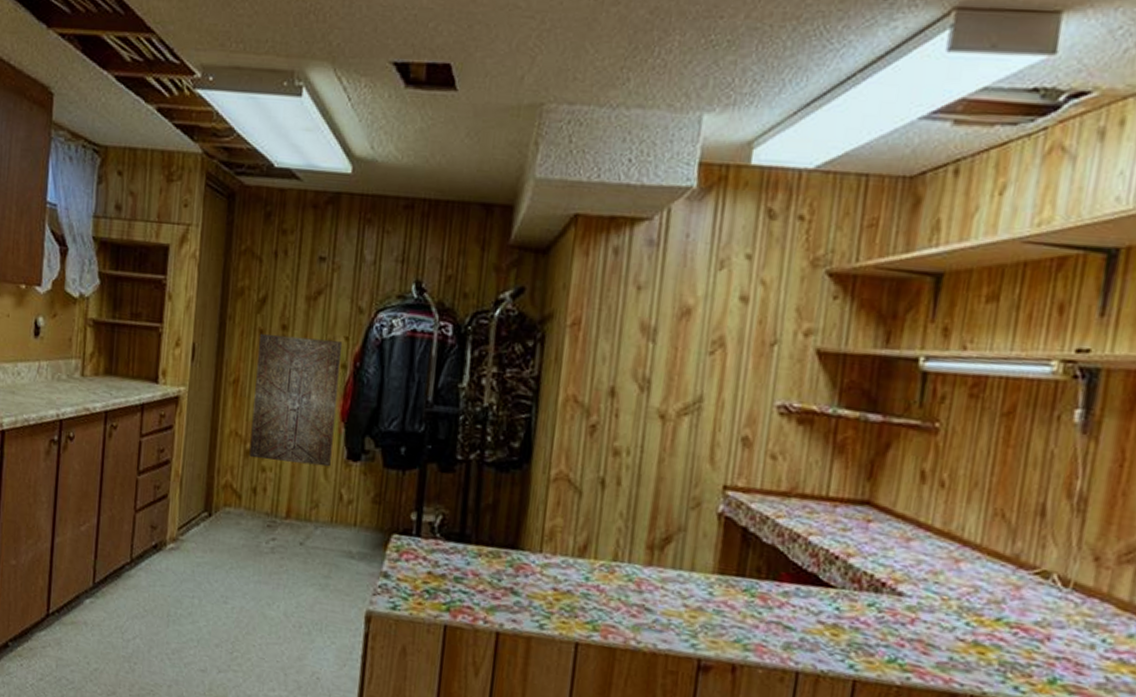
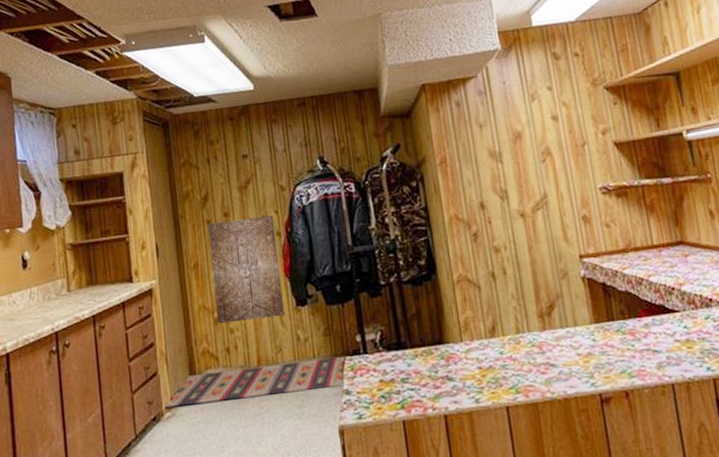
rug: none [170,507,395,567] -> present [165,355,347,408]

